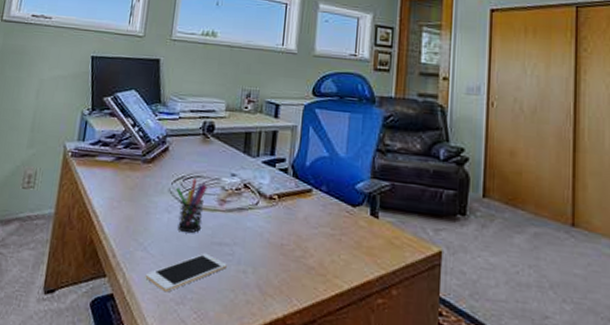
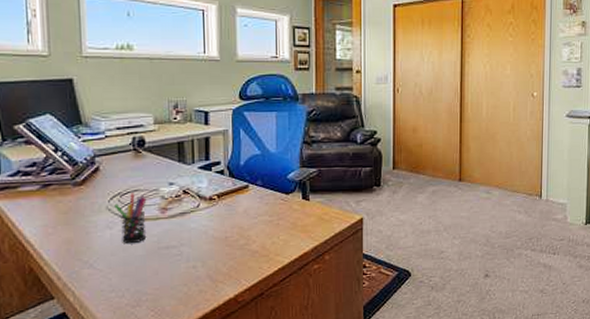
cell phone: present [145,253,227,293] -> none [96,258,177,300]

